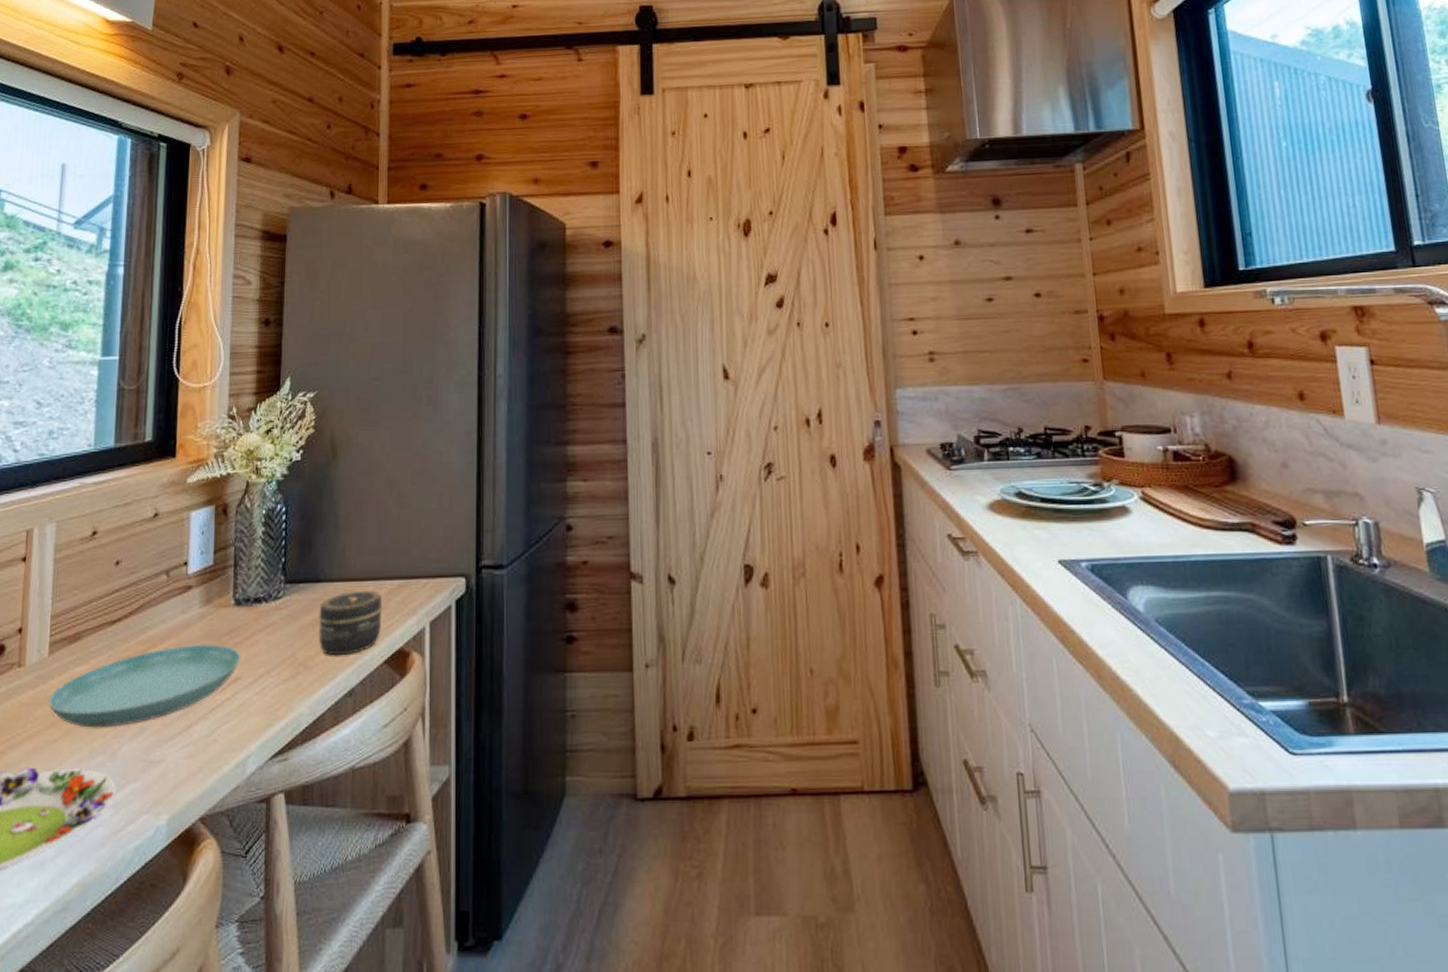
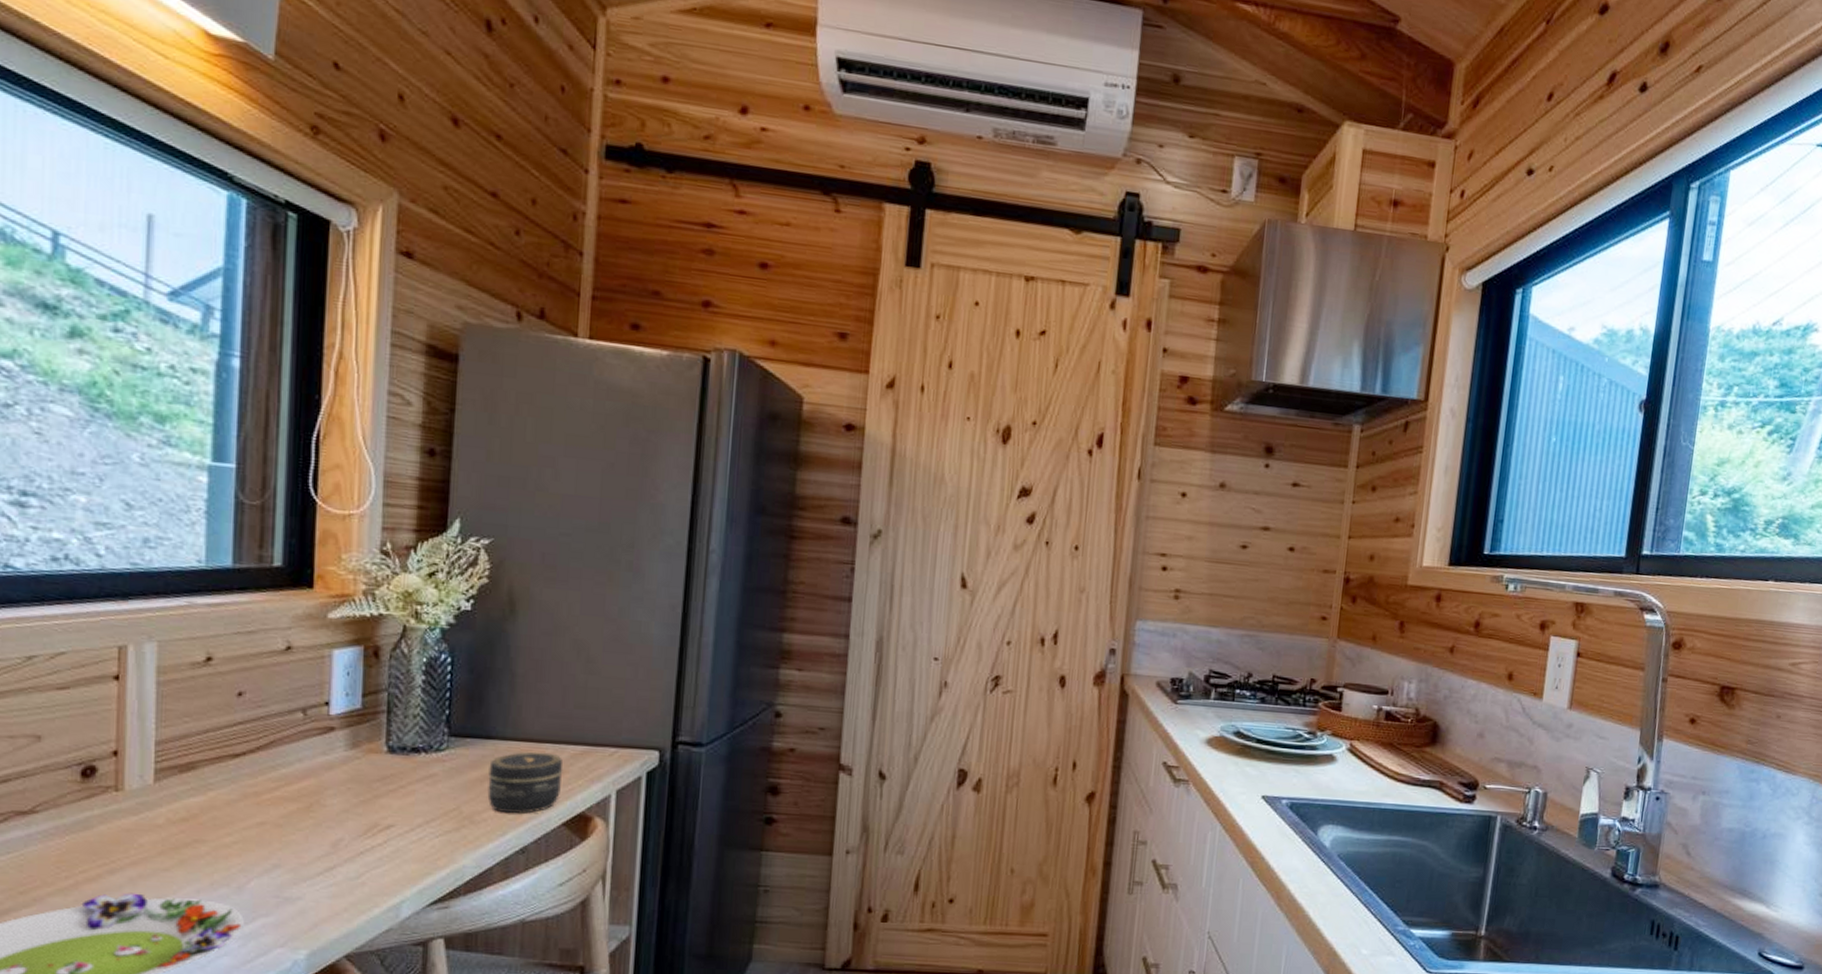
saucer: present [49,644,241,728] -> none [157,787,395,861]

